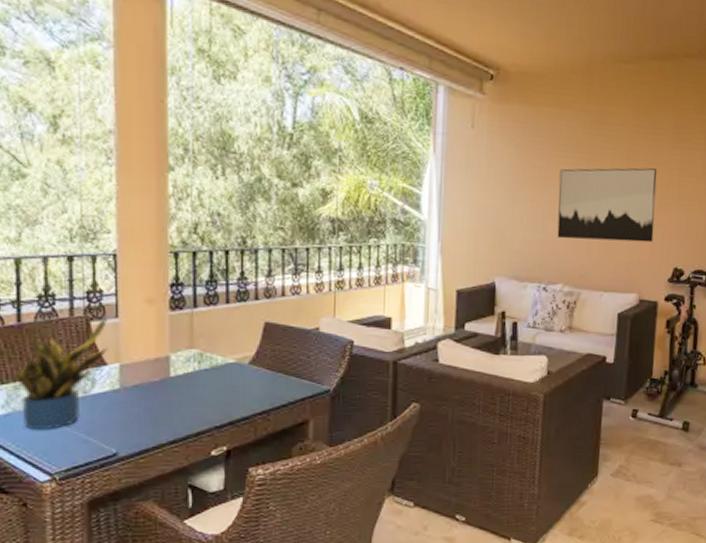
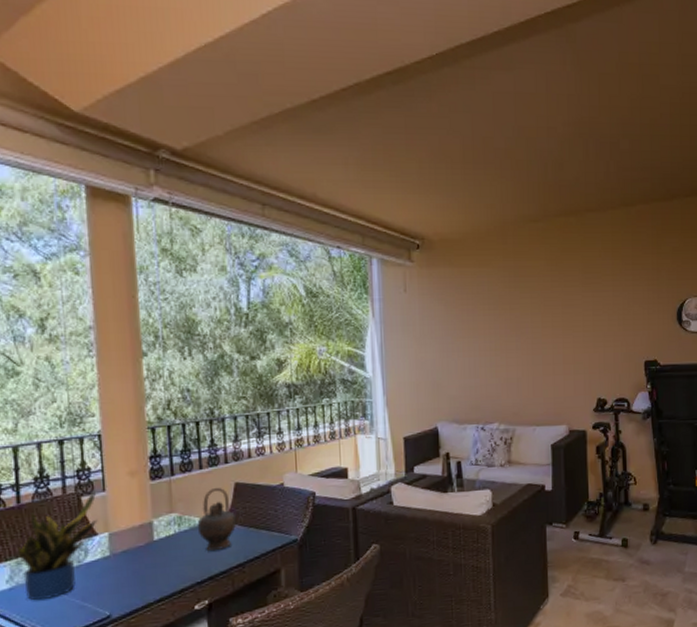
teapot: none [219,325,273,395] -> present [197,487,244,551]
wall art: present [557,168,657,243] -> none [486,312,576,382]

